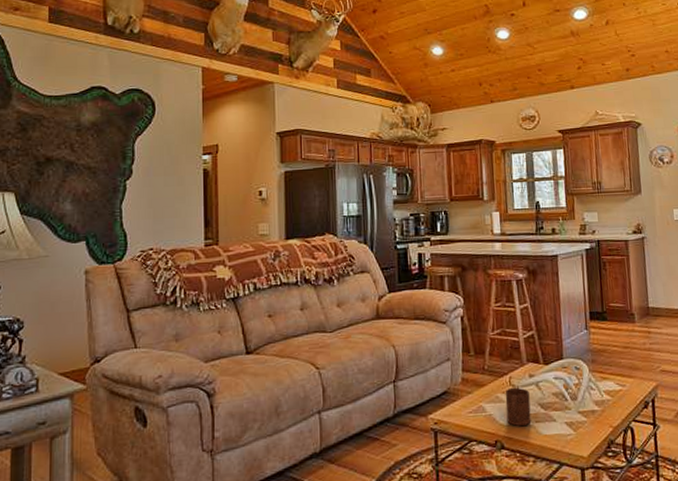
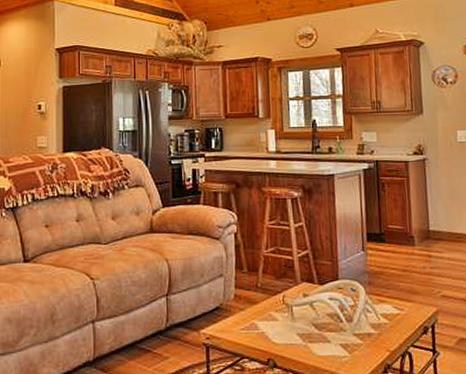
cup: present [505,387,532,426] -> none [278,306,305,345]

